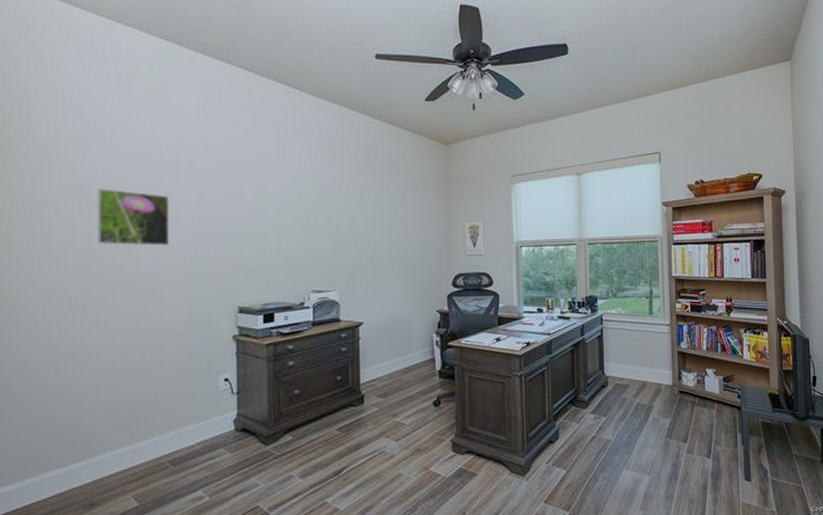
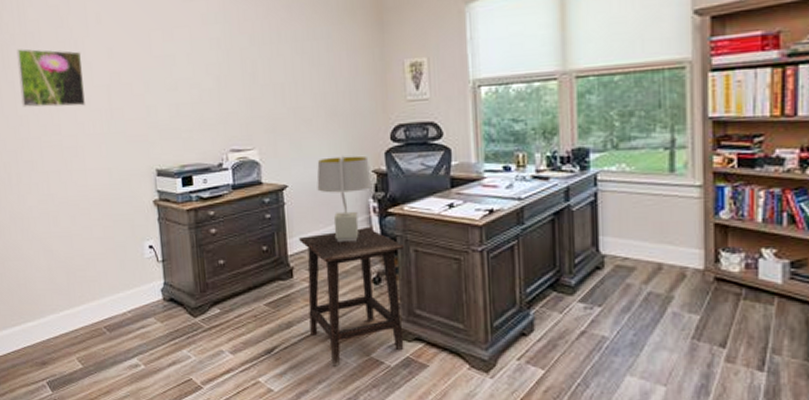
side table: none [371,358,461,482] -> present [299,228,405,367]
table lamp: none [389,297,436,372] -> present [317,155,372,243]

